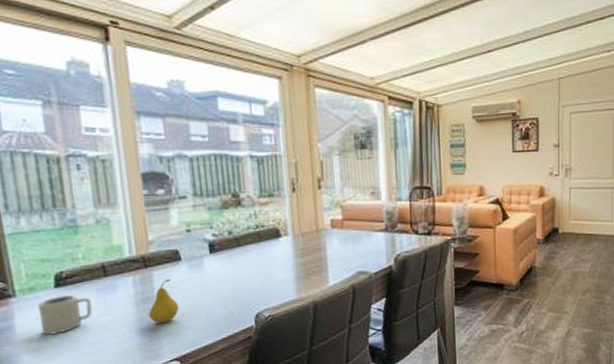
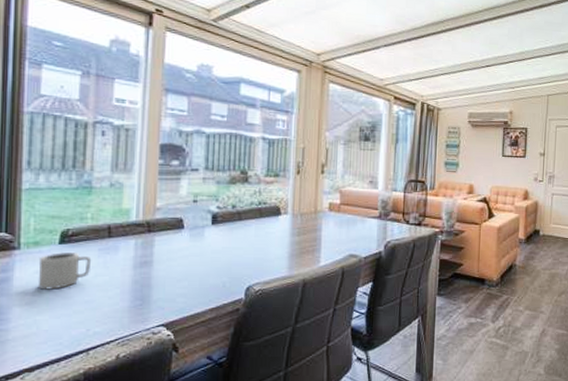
fruit: present [149,278,179,324] -> none [144,245,174,288]

